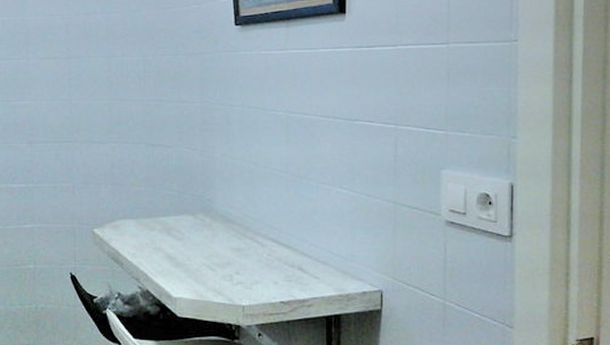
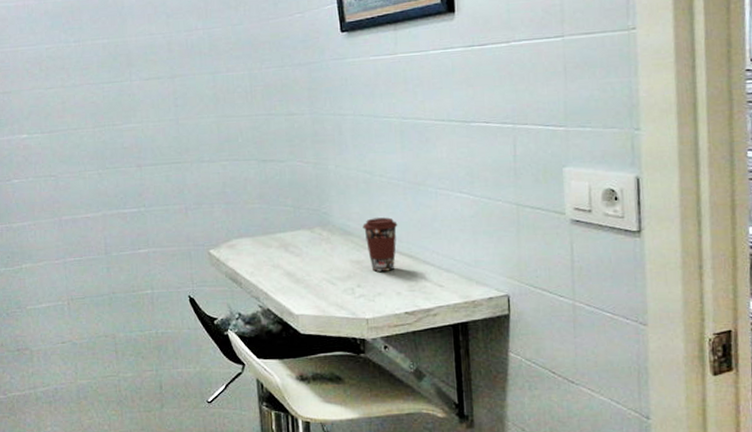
coffee cup: none [244,208,279,260] -> present [362,217,398,272]

